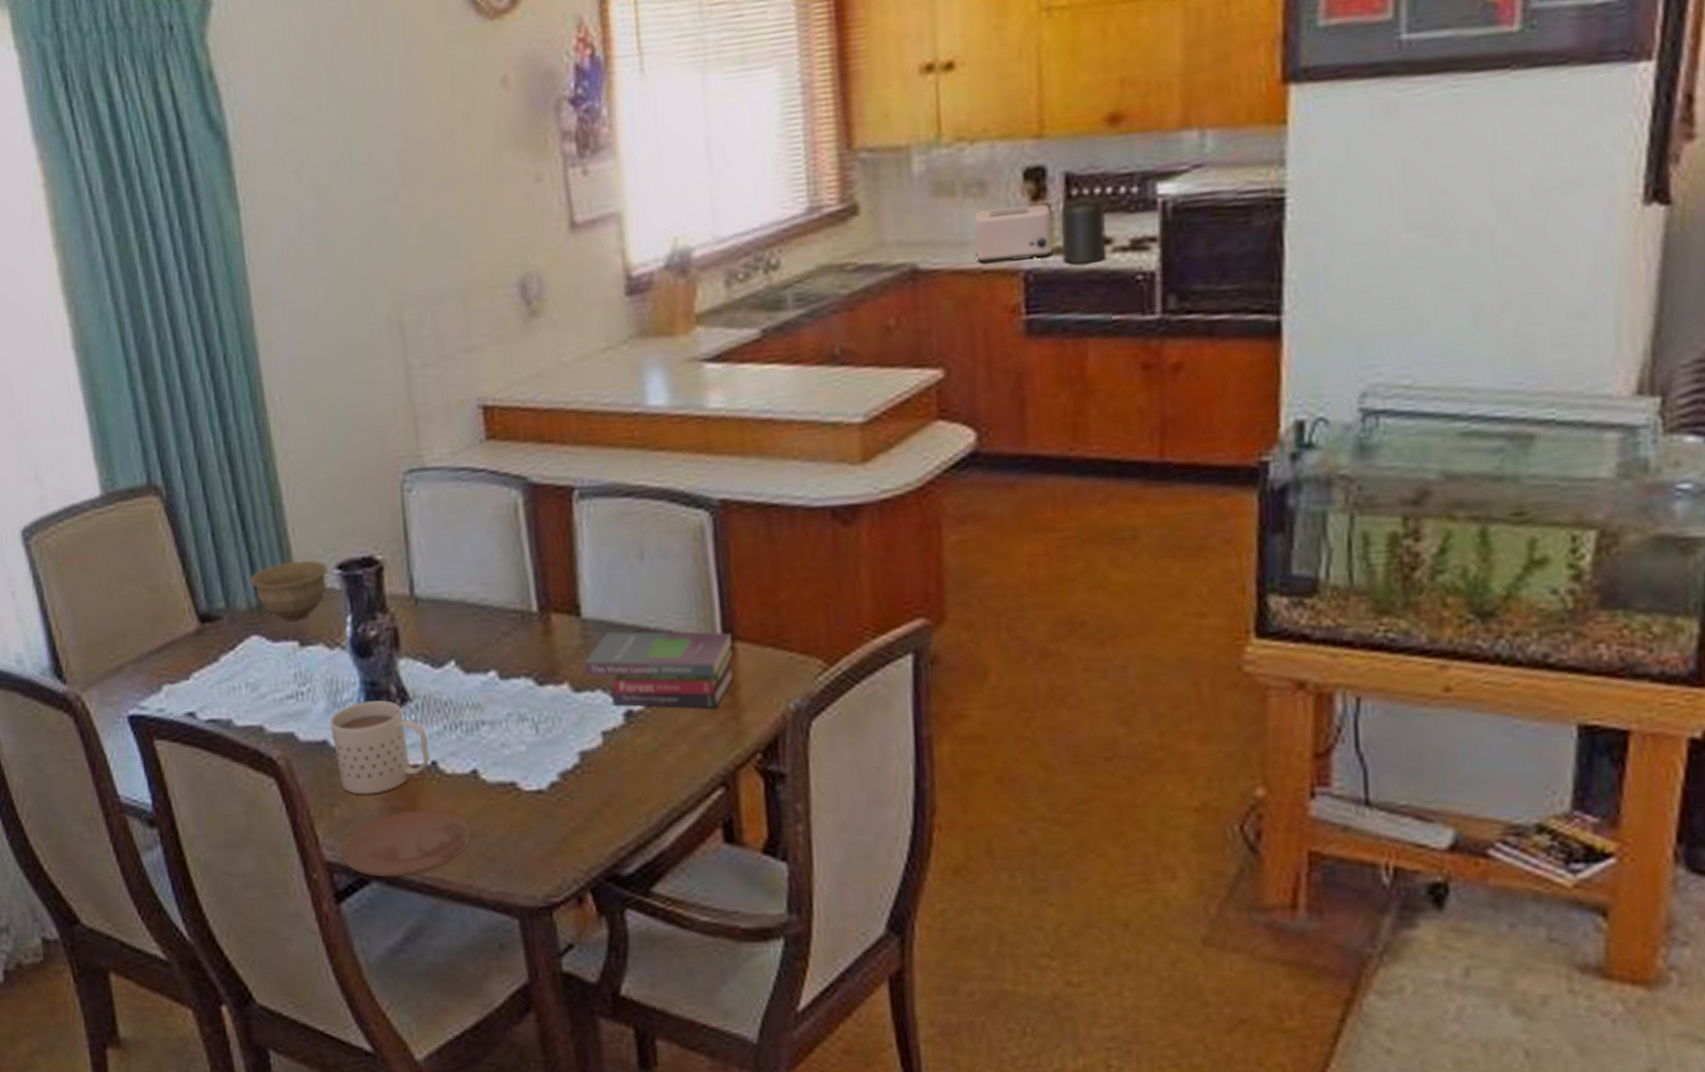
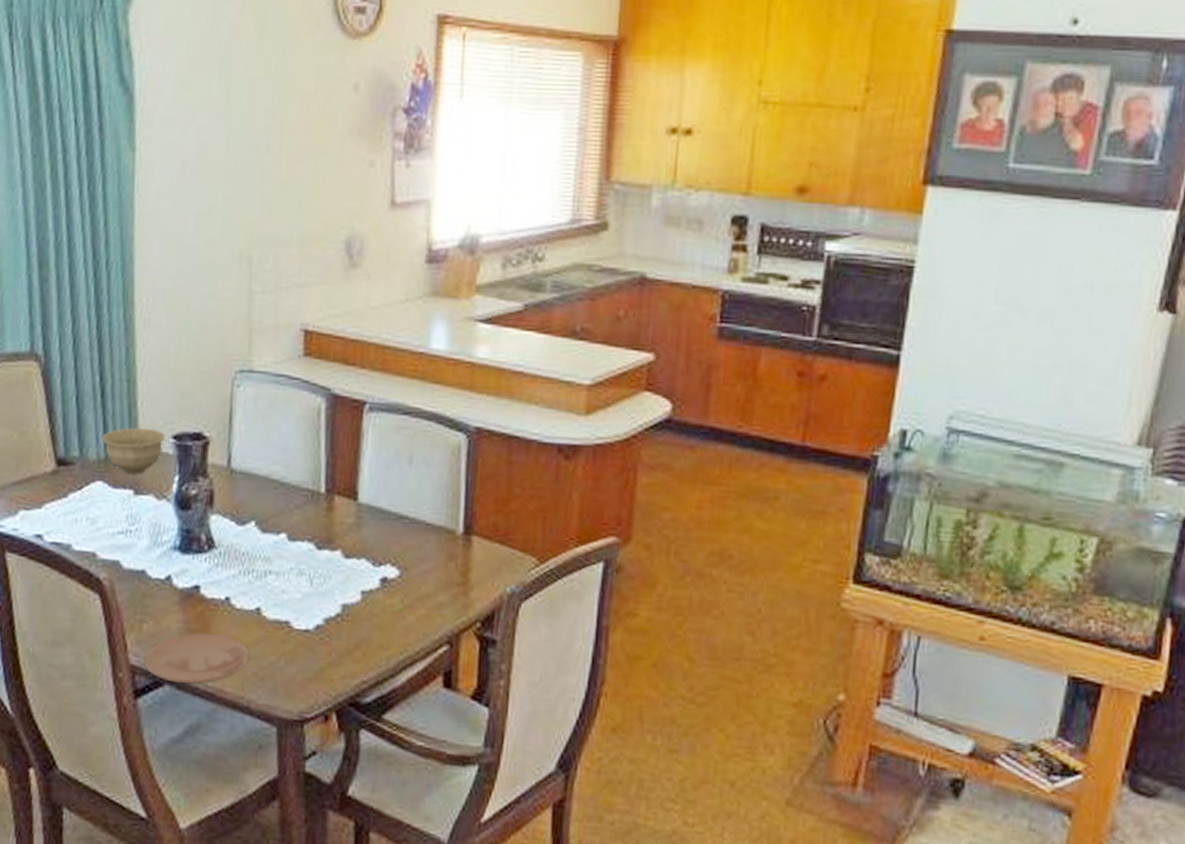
mug: present [330,700,430,795] -> none [149,544,225,617]
books: present [584,631,734,709] -> none [354,516,470,584]
toaster: present [973,204,1056,264] -> none [689,242,751,283]
soda can: present [1059,195,1107,266] -> none [751,242,786,293]

